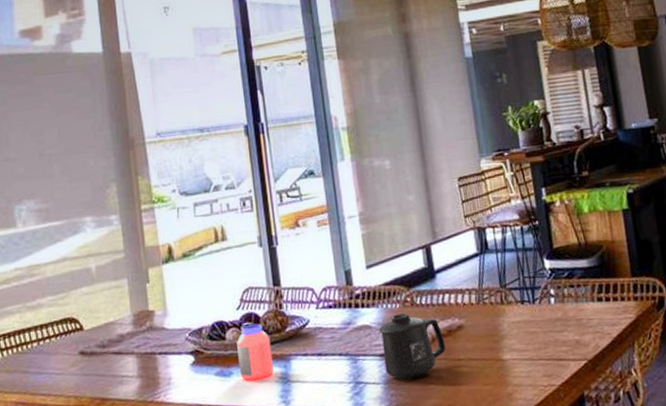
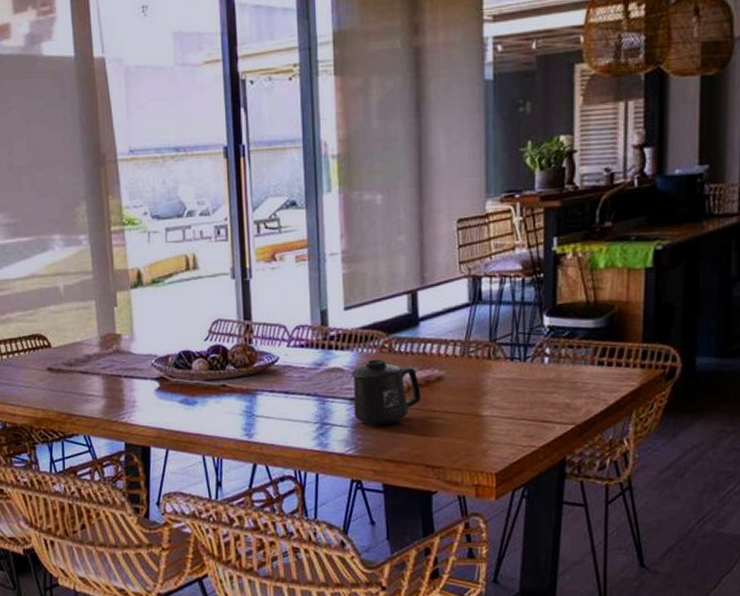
jar: present [237,323,274,381] -> none [203,356,238,411]

